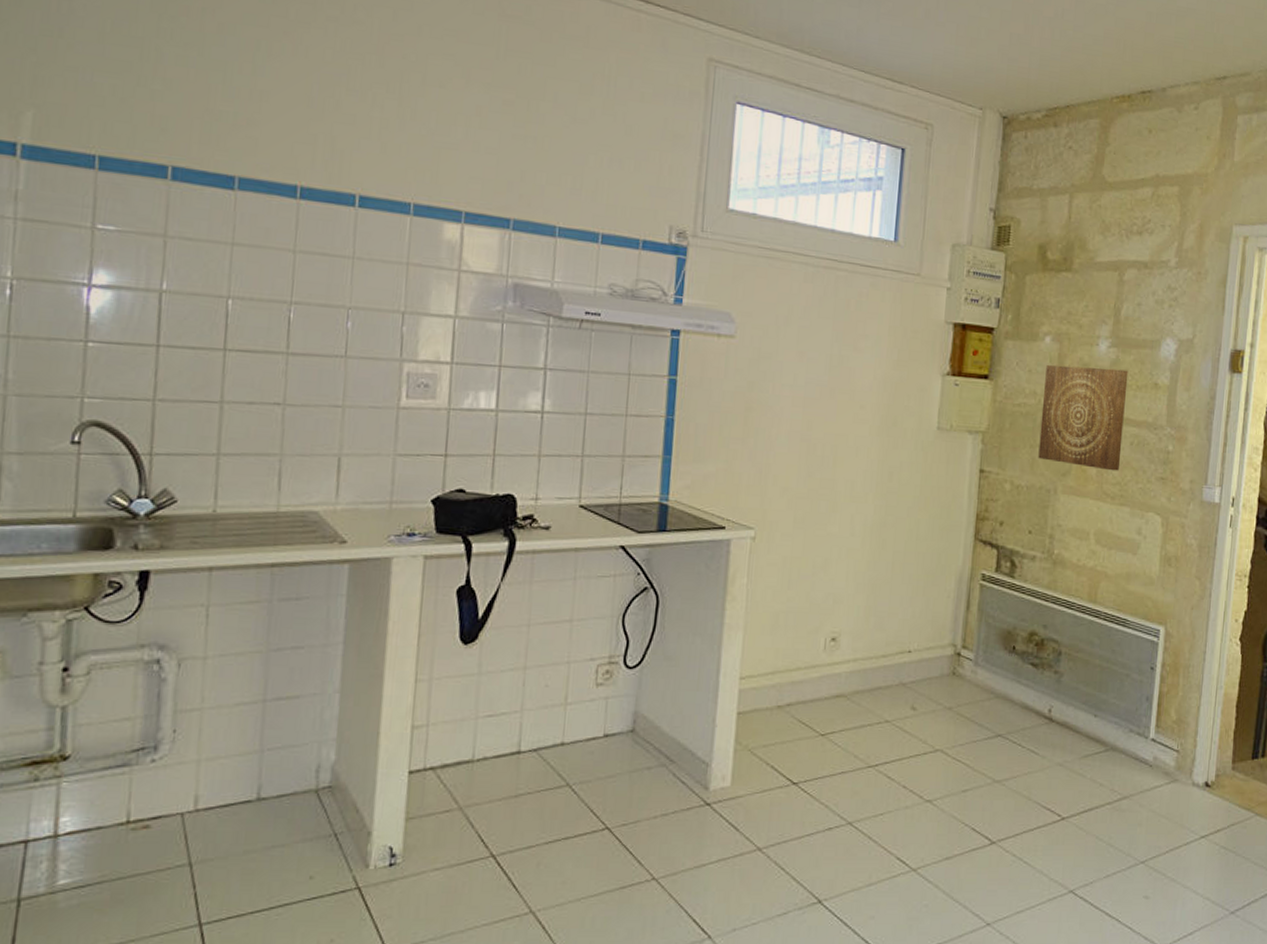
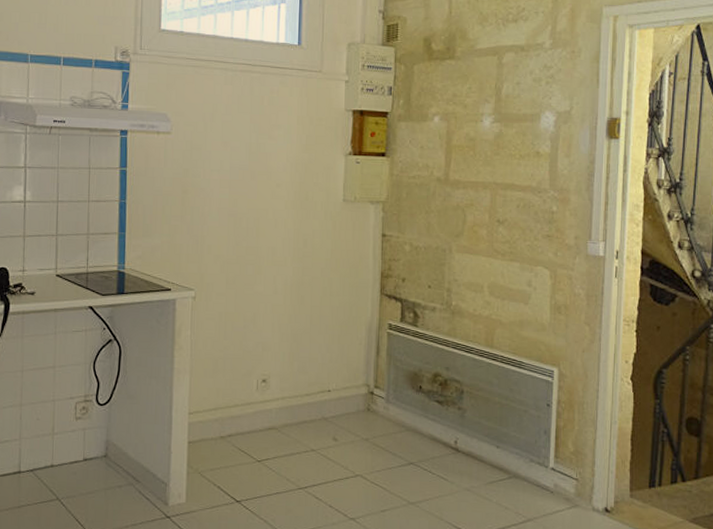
wall art: present [1038,364,1129,471] -> none [433,140,512,231]

